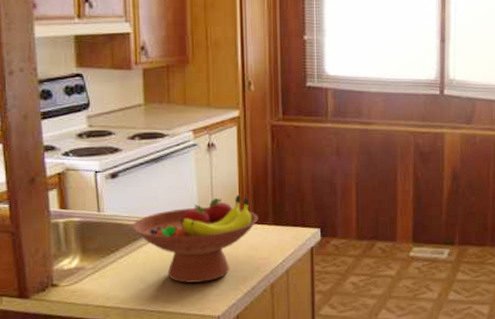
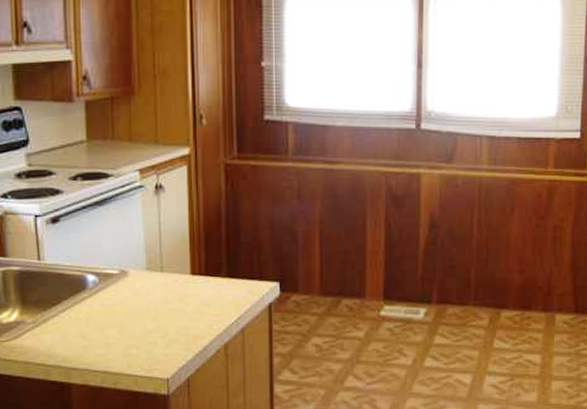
fruit bowl: present [132,194,259,284] -> none [74,242,211,342]

